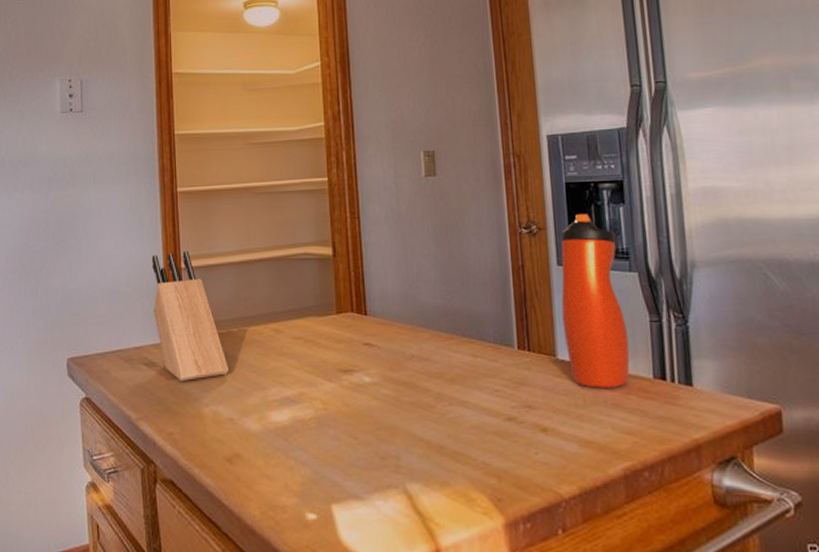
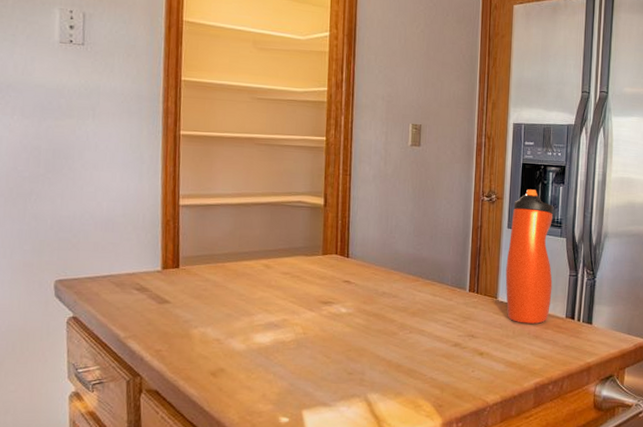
knife block: present [152,251,229,381] -> none [148,190,219,305]

